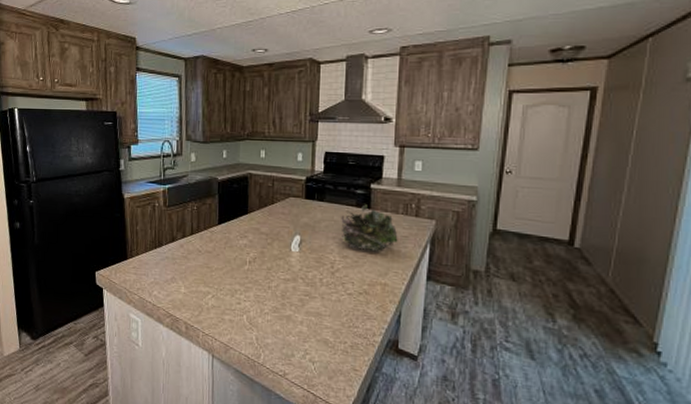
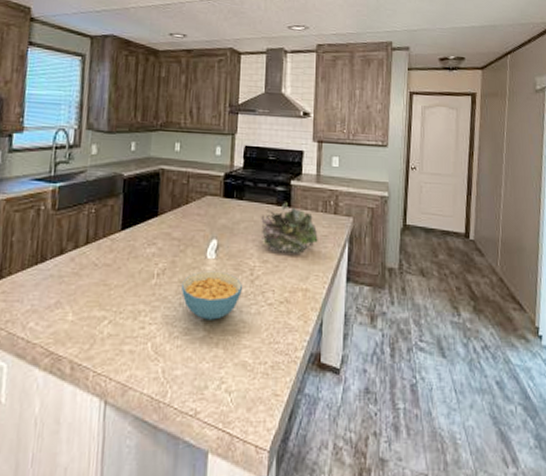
cereal bowl: none [269,262,323,303] -> present [181,271,242,320]

